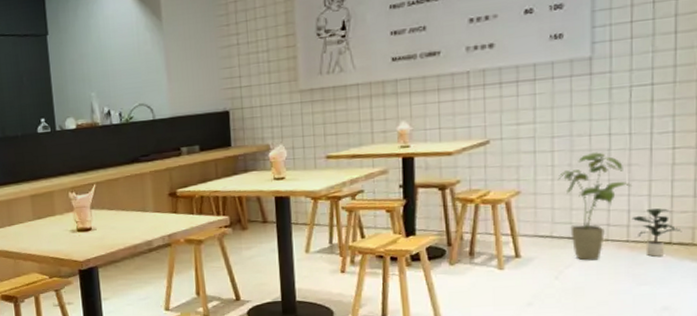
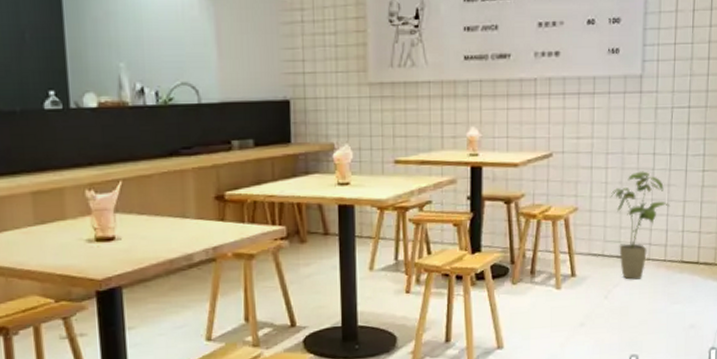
potted plant: present [631,208,682,257] -> none [669,229,707,276]

